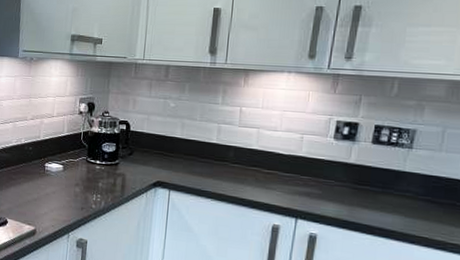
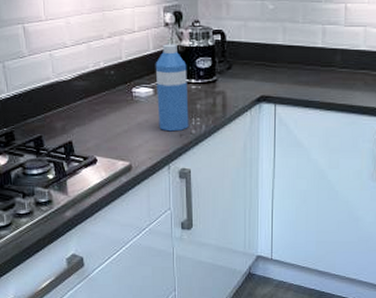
water bottle: none [64,128,94,205] -> present [155,44,189,132]

